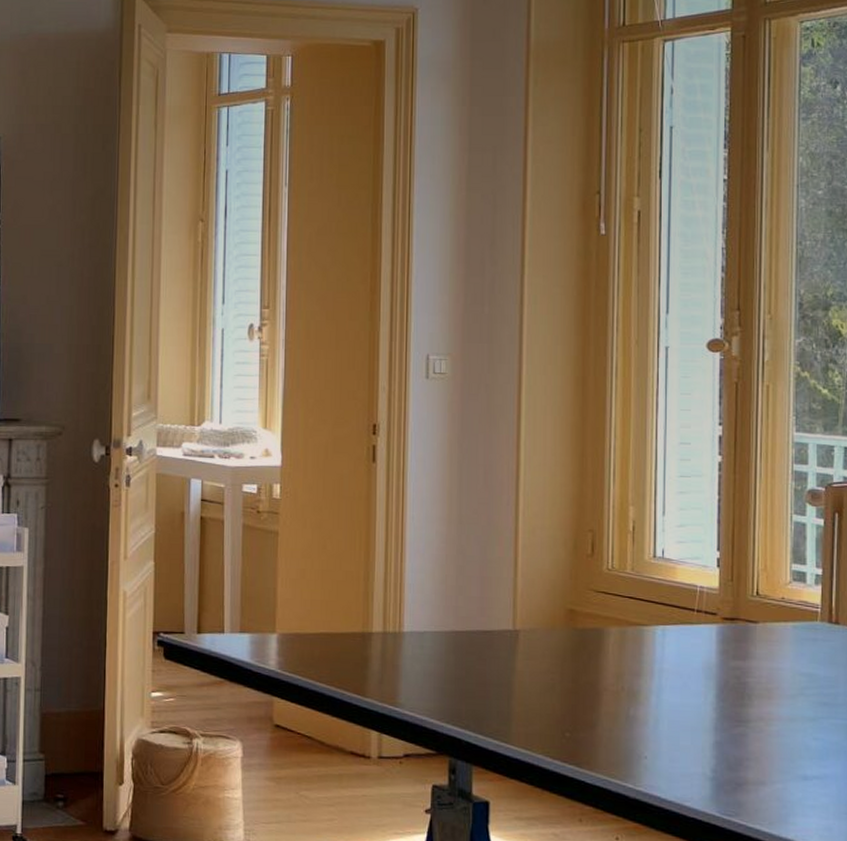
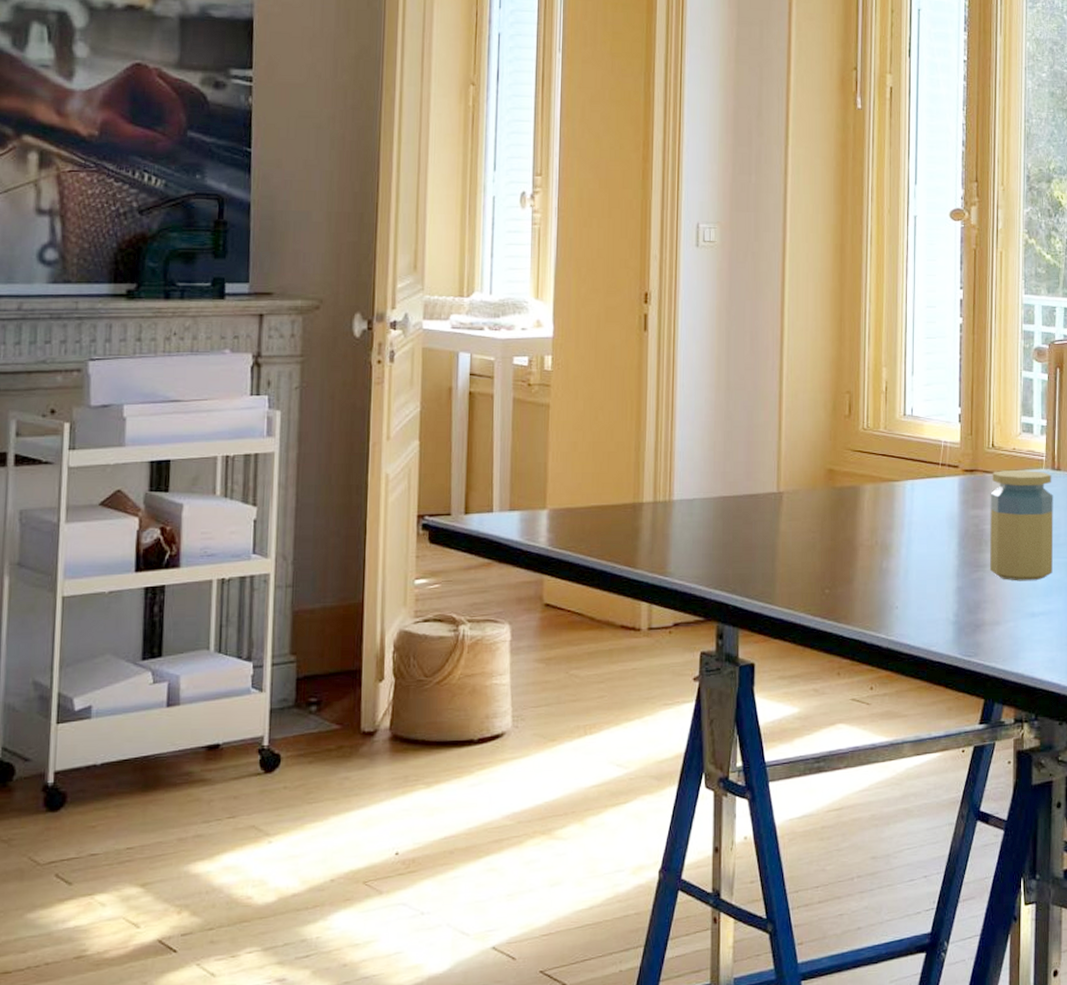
jar: none [753,621,831,742] -> present [989,470,1054,581]

